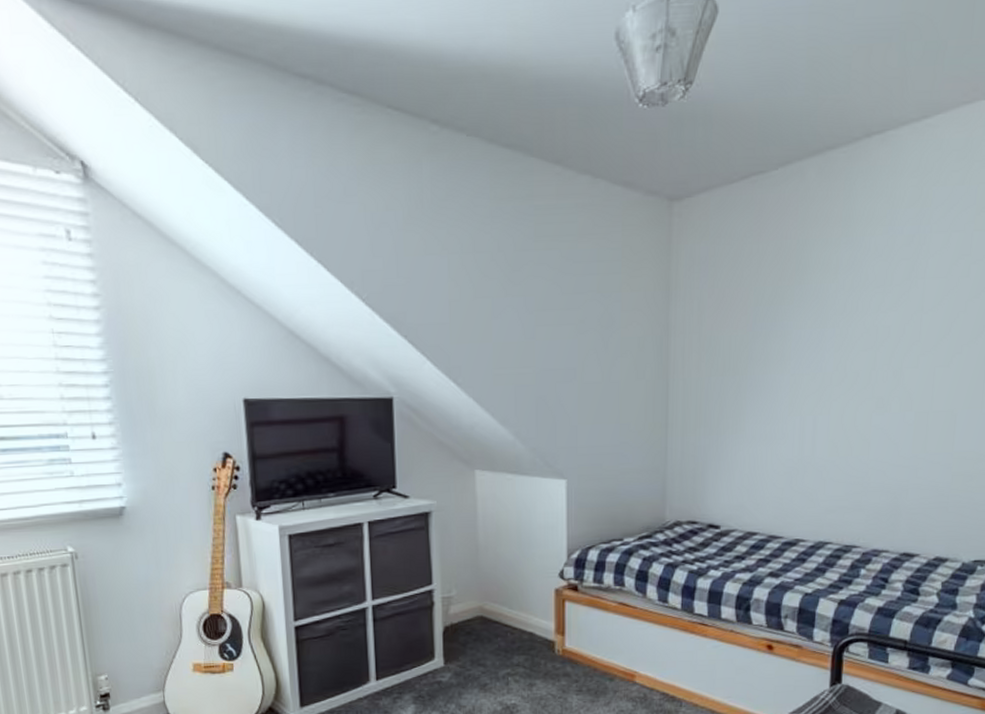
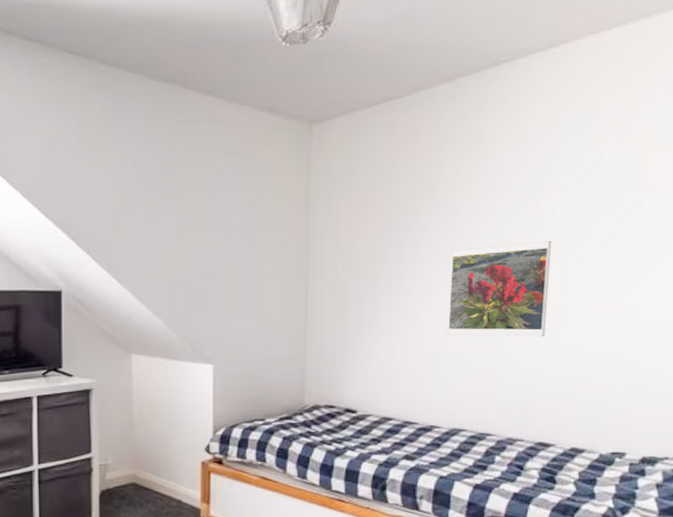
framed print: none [814,334,921,441] -> present [448,240,552,337]

